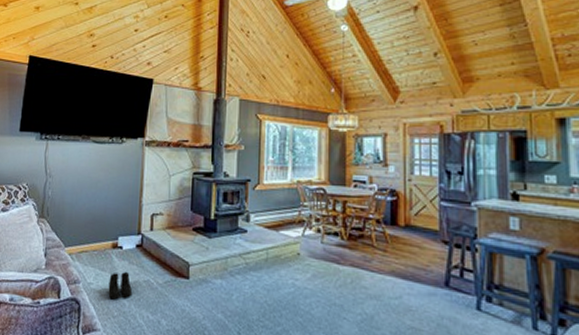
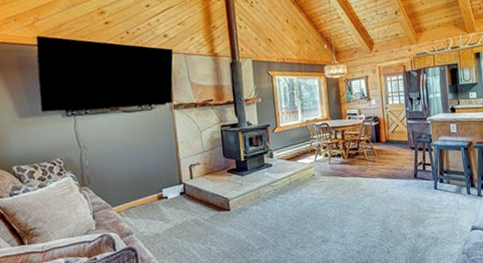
boots: present [108,271,132,300] -> none [159,215,182,241]

